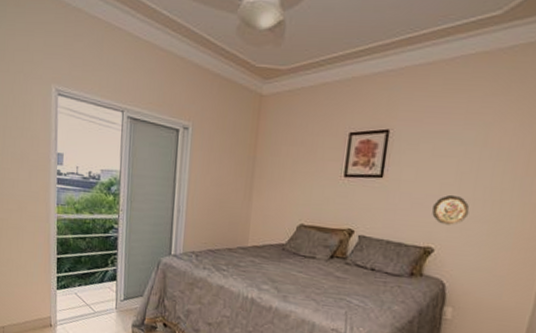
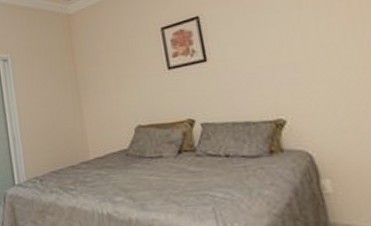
decorative plate: present [432,194,470,226] -> none [268,61,310,93]

